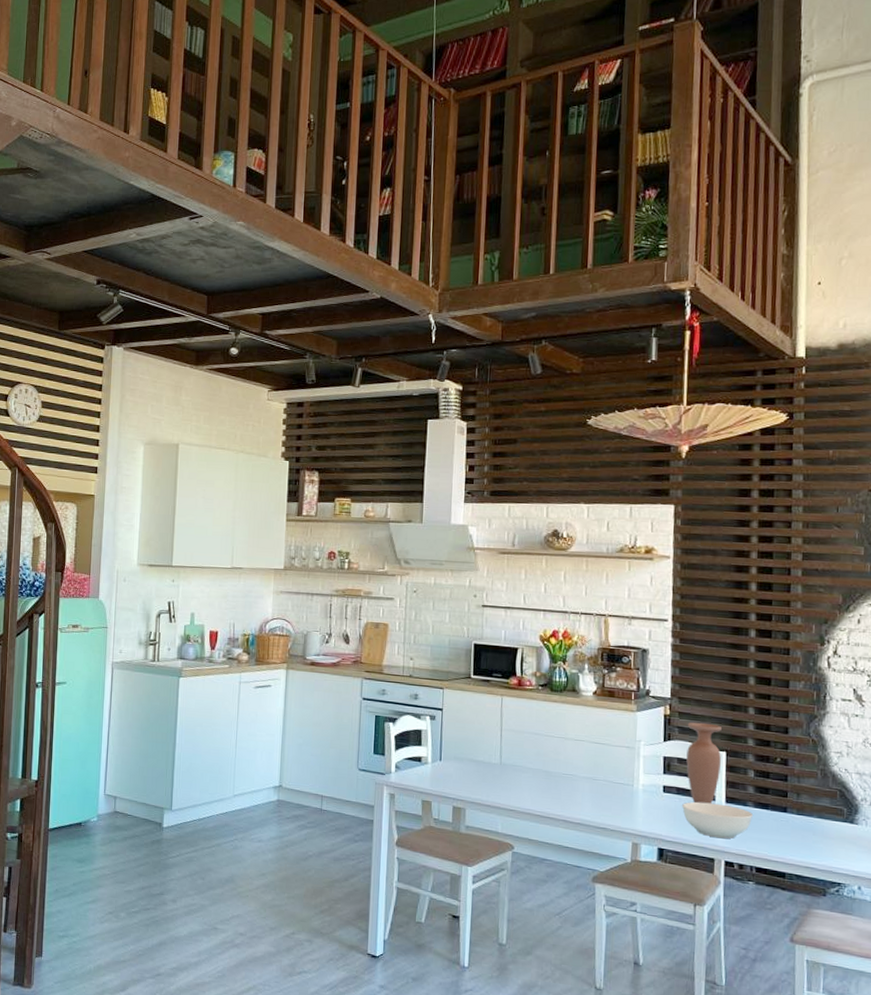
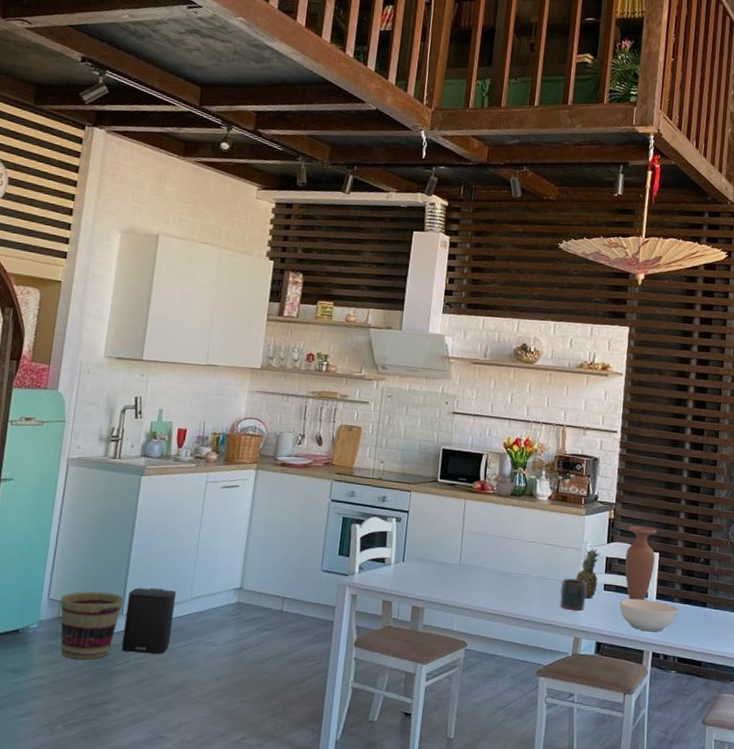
basket: none [116,787,172,853] -> present [60,591,124,660]
pedal bin: none [173,784,220,849] -> present [121,587,177,654]
teapot: none [525,667,559,693] -> present [488,473,518,498]
mug: none [613,779,644,814] -> present [560,578,587,611]
fruit: none [630,746,657,801] -> present [576,547,600,599]

